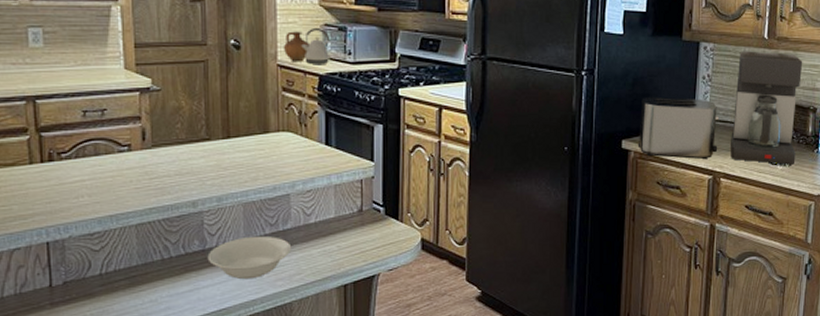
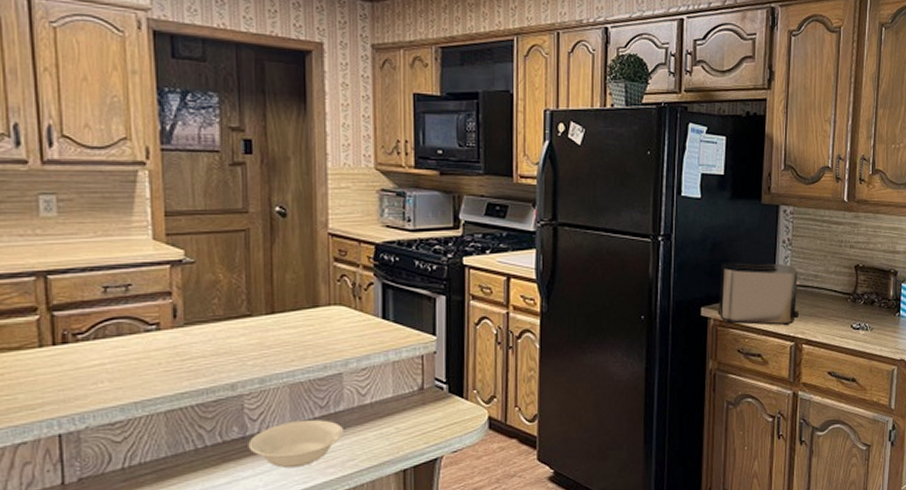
ceramic jug: present [284,31,309,62] -> none [336,197,364,230]
kettle: present [301,27,331,65] -> none [355,193,388,233]
coffee maker: present [731,51,803,165] -> none [812,214,883,329]

